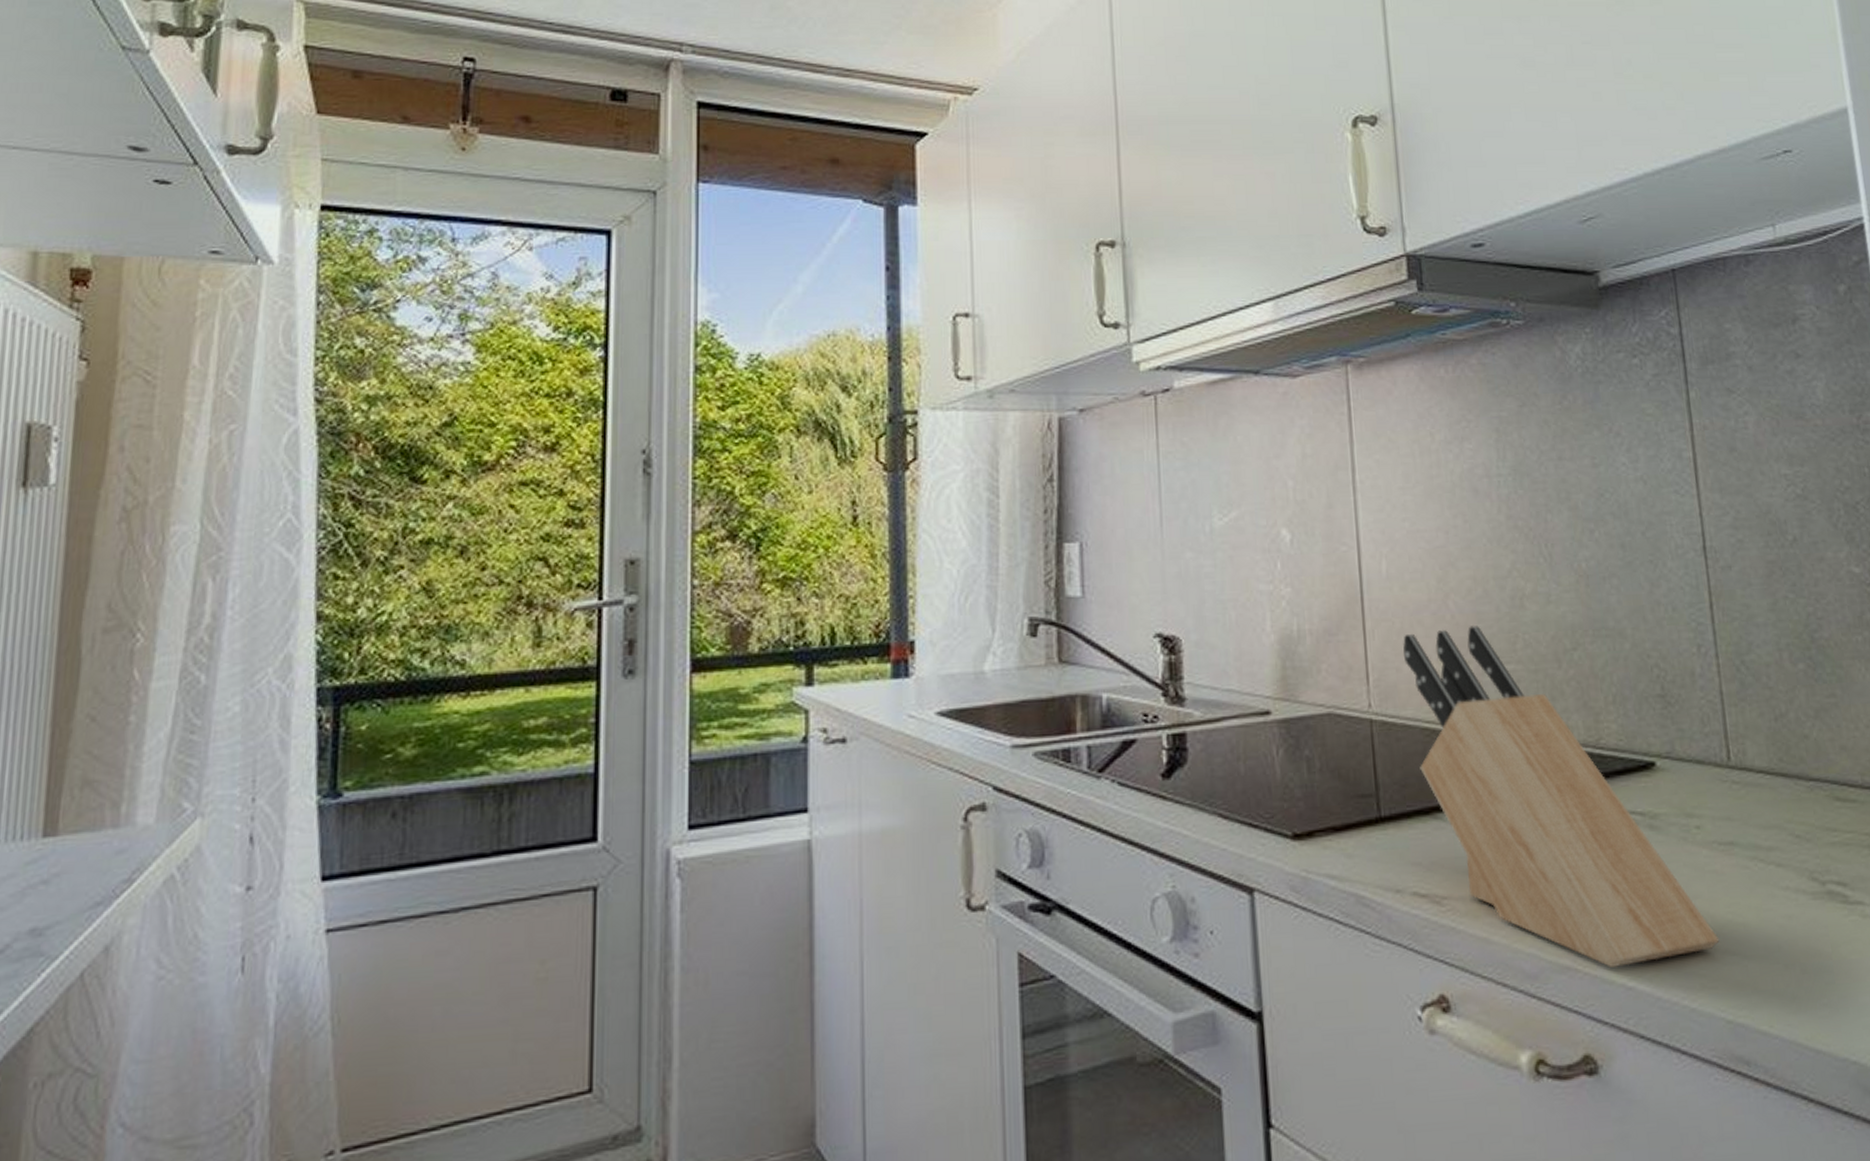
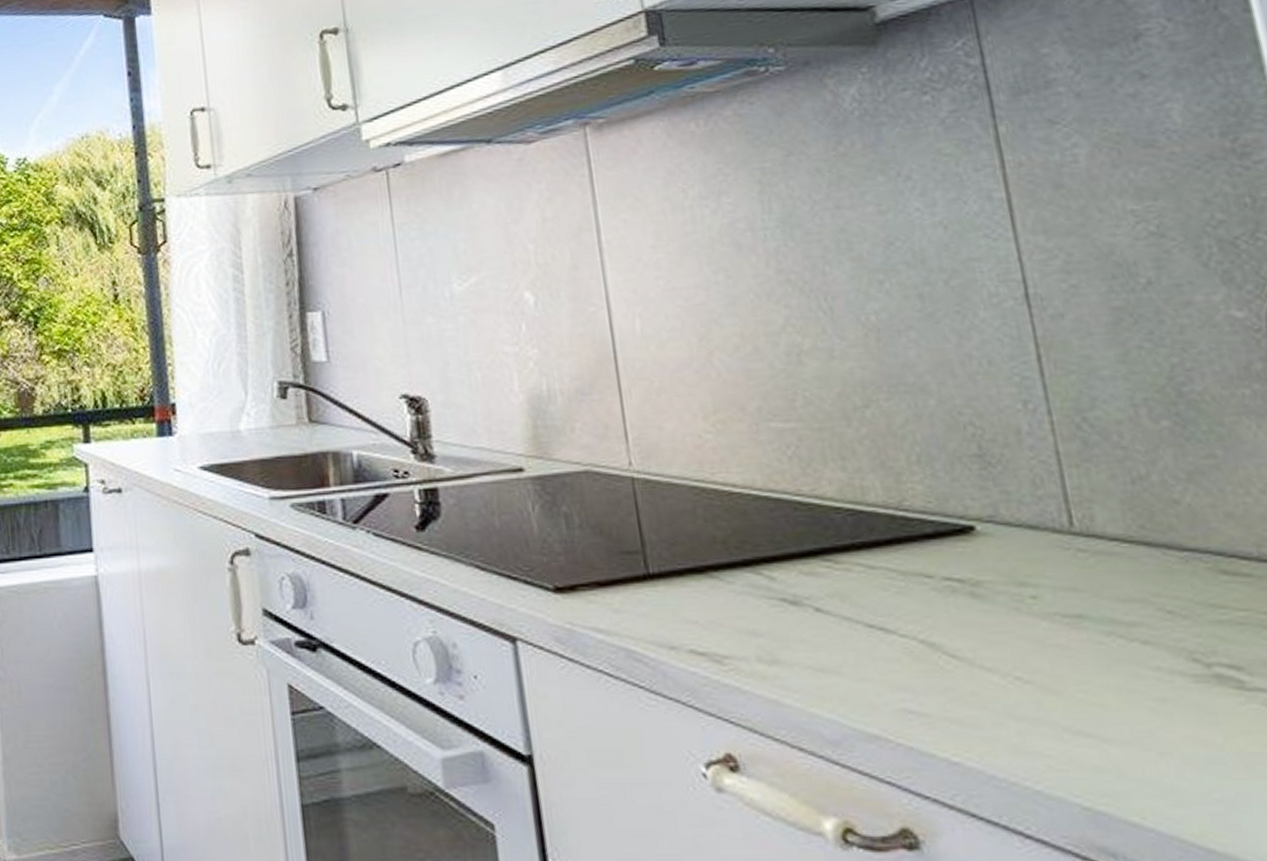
knife block: present [1403,626,1720,968] -> none [663,383,1069,741]

